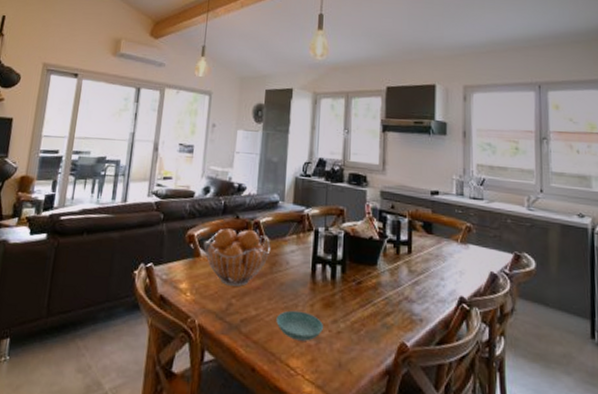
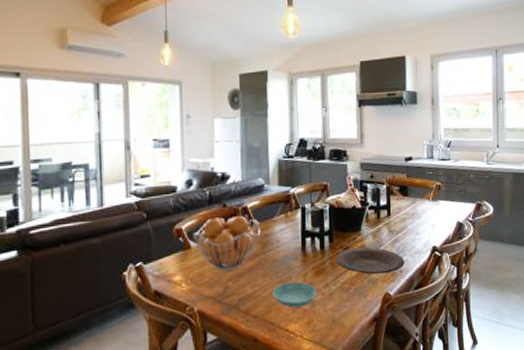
plate: none [347,283,426,320] -> present [336,247,405,274]

